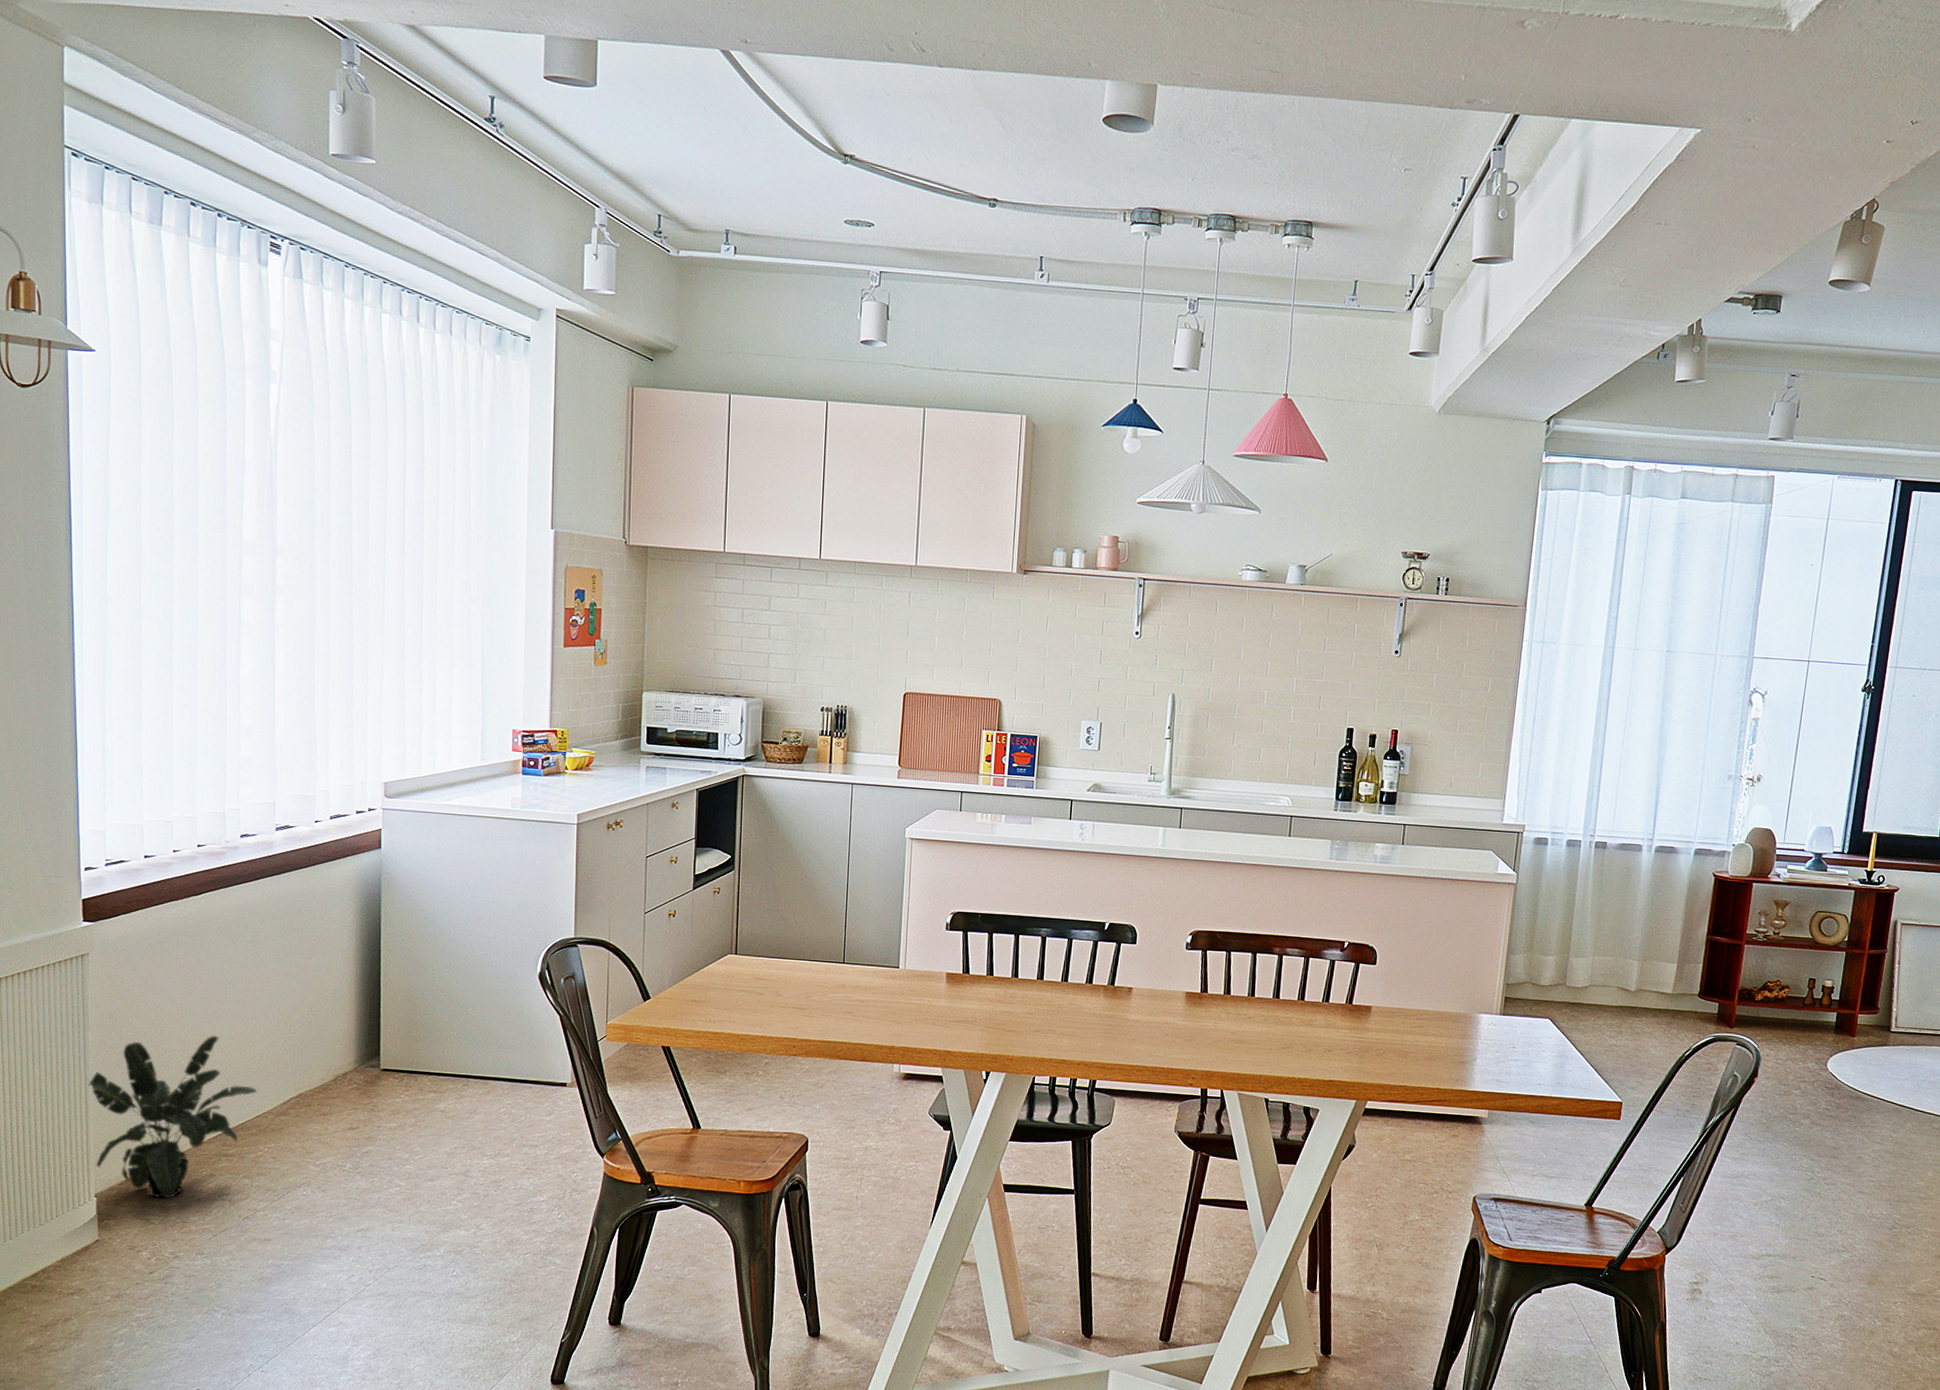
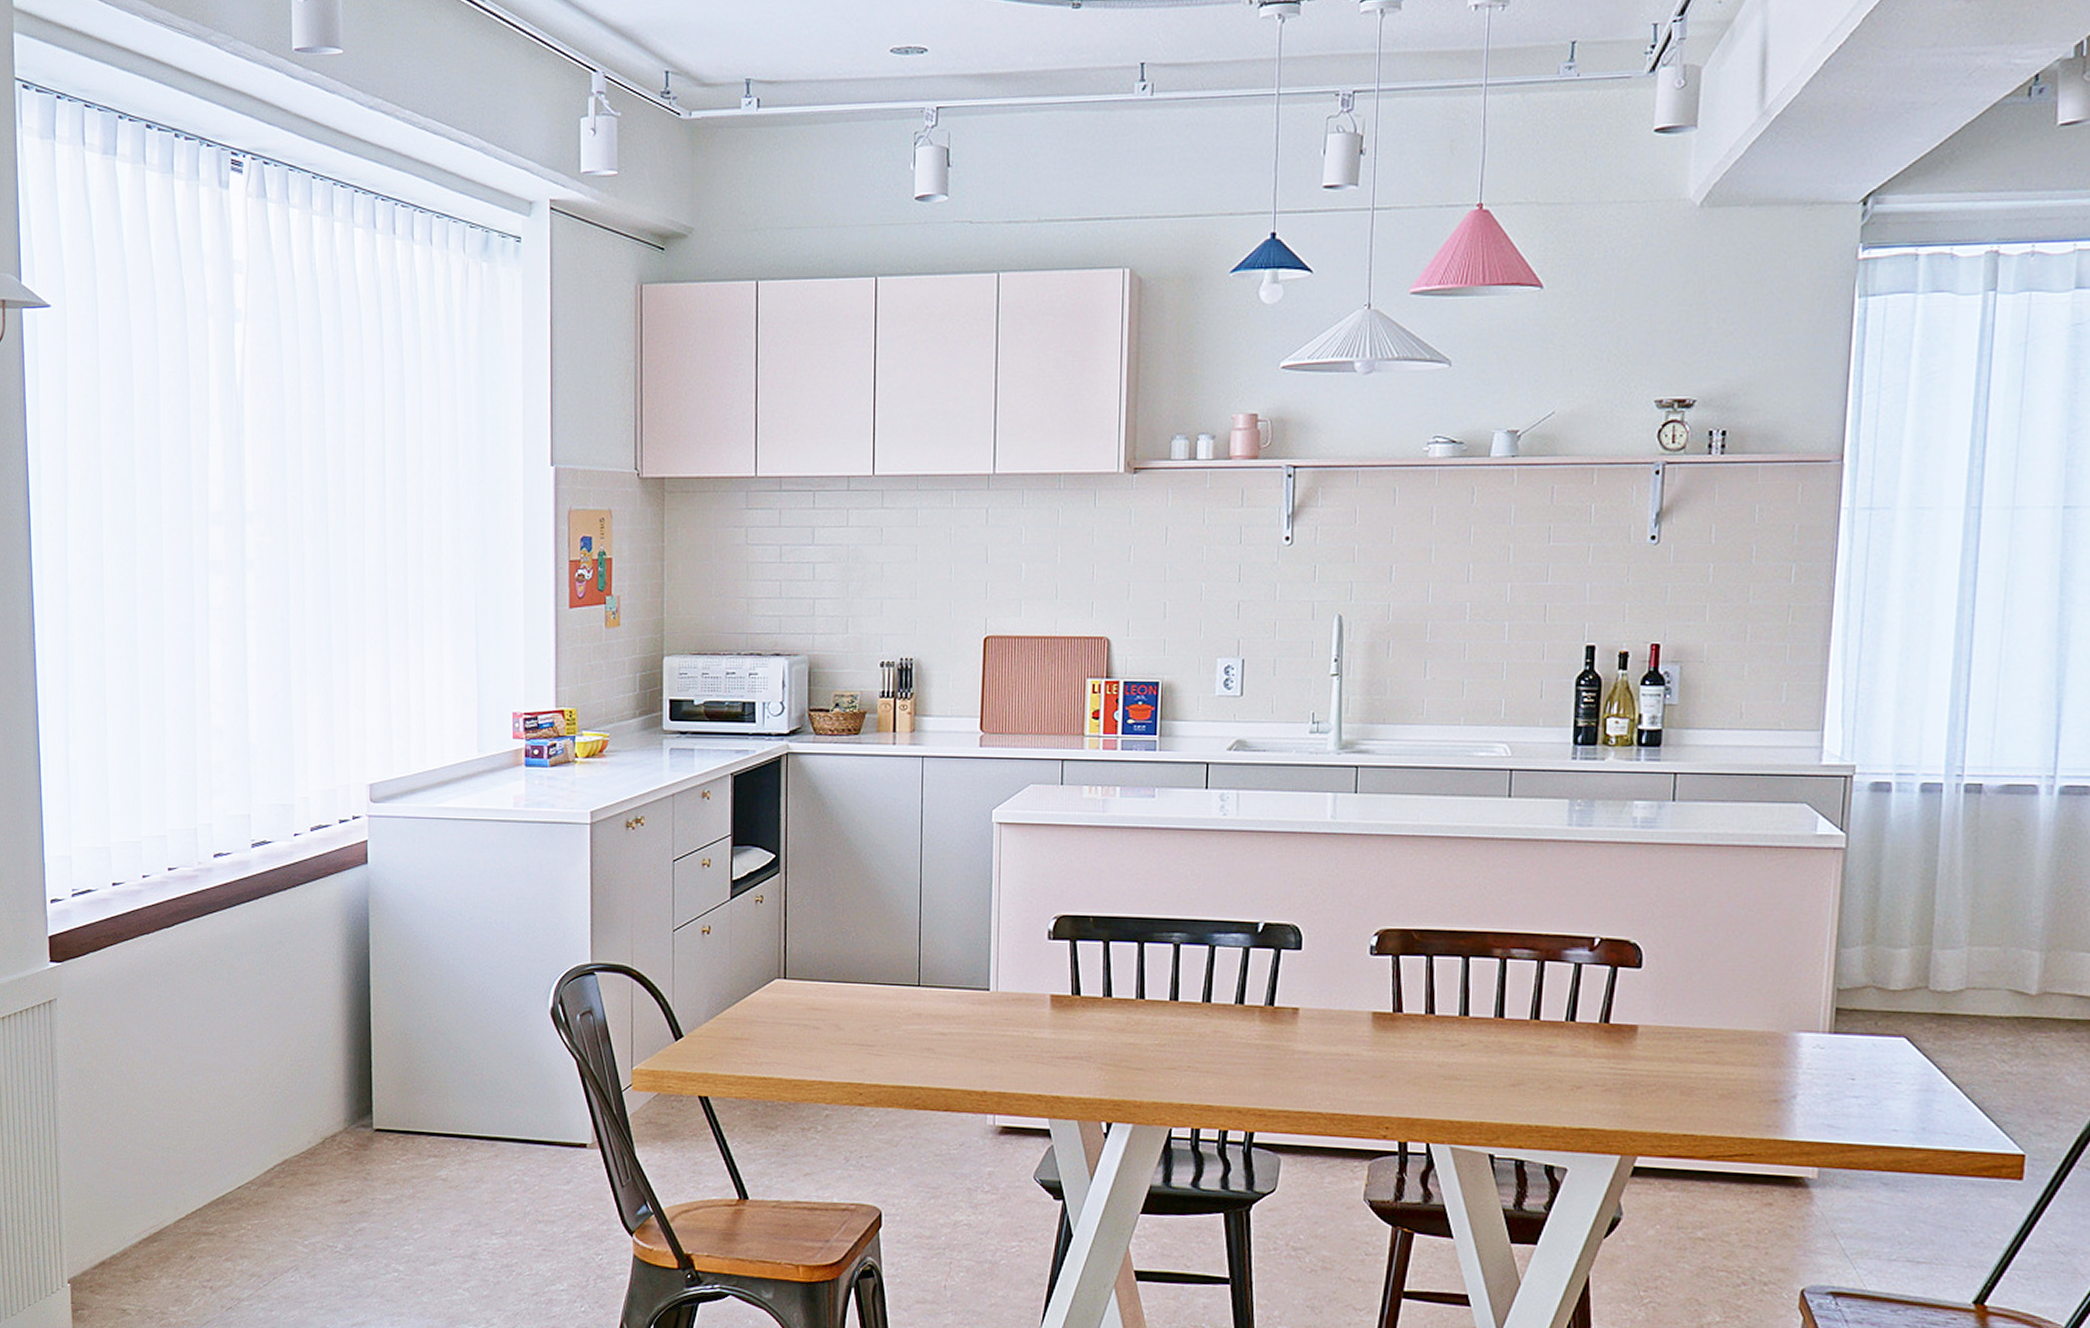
potted plant: present [88,1035,257,1200] -> none [58,1091,238,1287]

